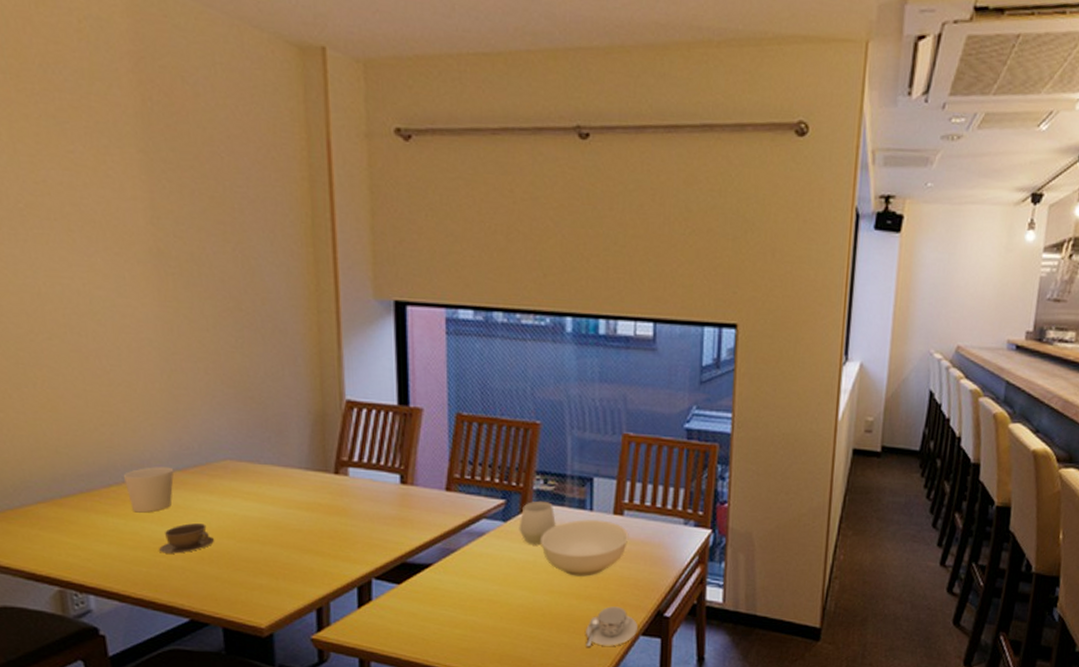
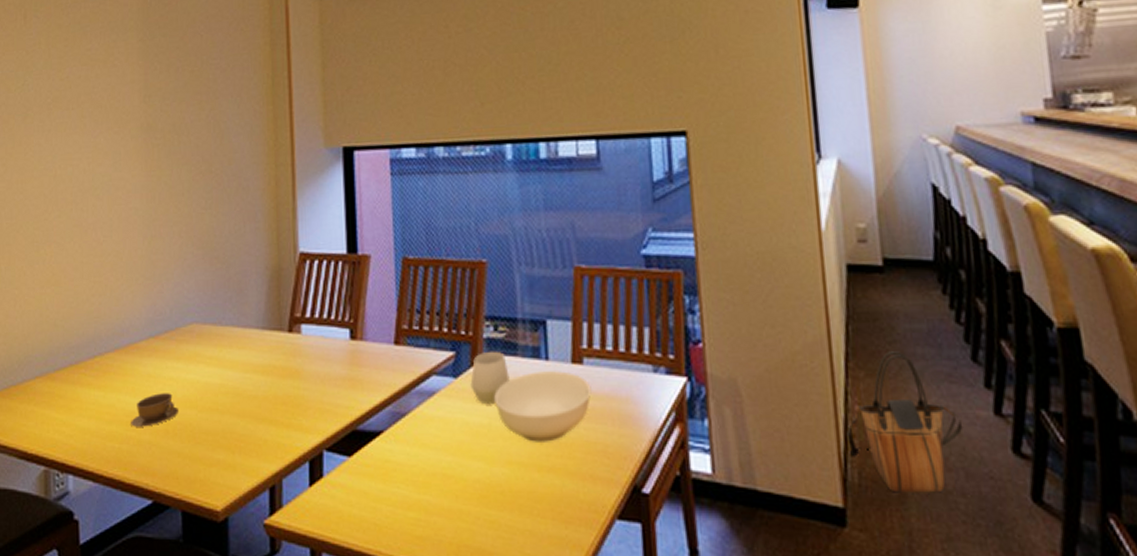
dixie cup: present [123,467,174,513] -> none [106,334,148,384]
teacup: present [586,606,637,647] -> none [552,480,612,535]
tote bag: none [831,517,916,618] -> present [848,351,962,493]

